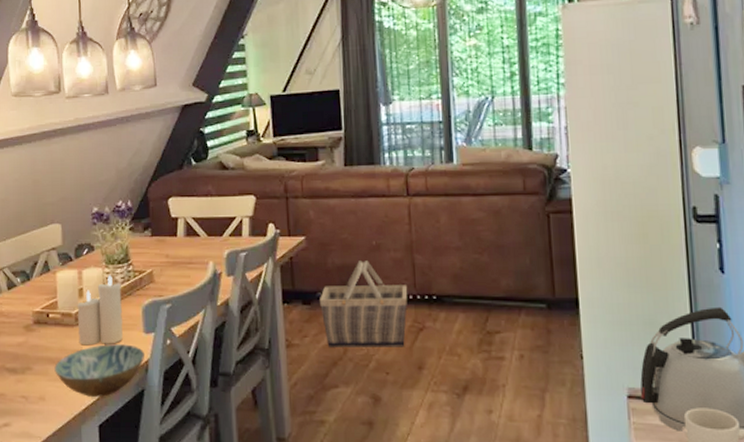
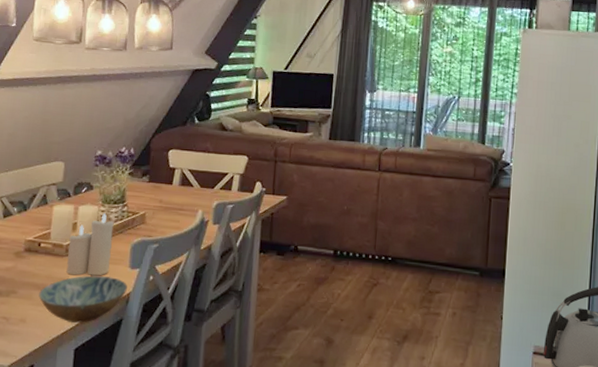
basket: present [320,261,408,347] -> none [292,222,369,299]

